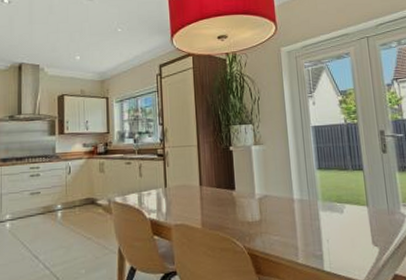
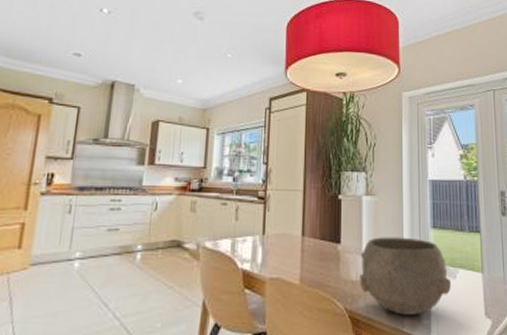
bowl: none [254,179,340,249] -> present [360,237,452,315]

